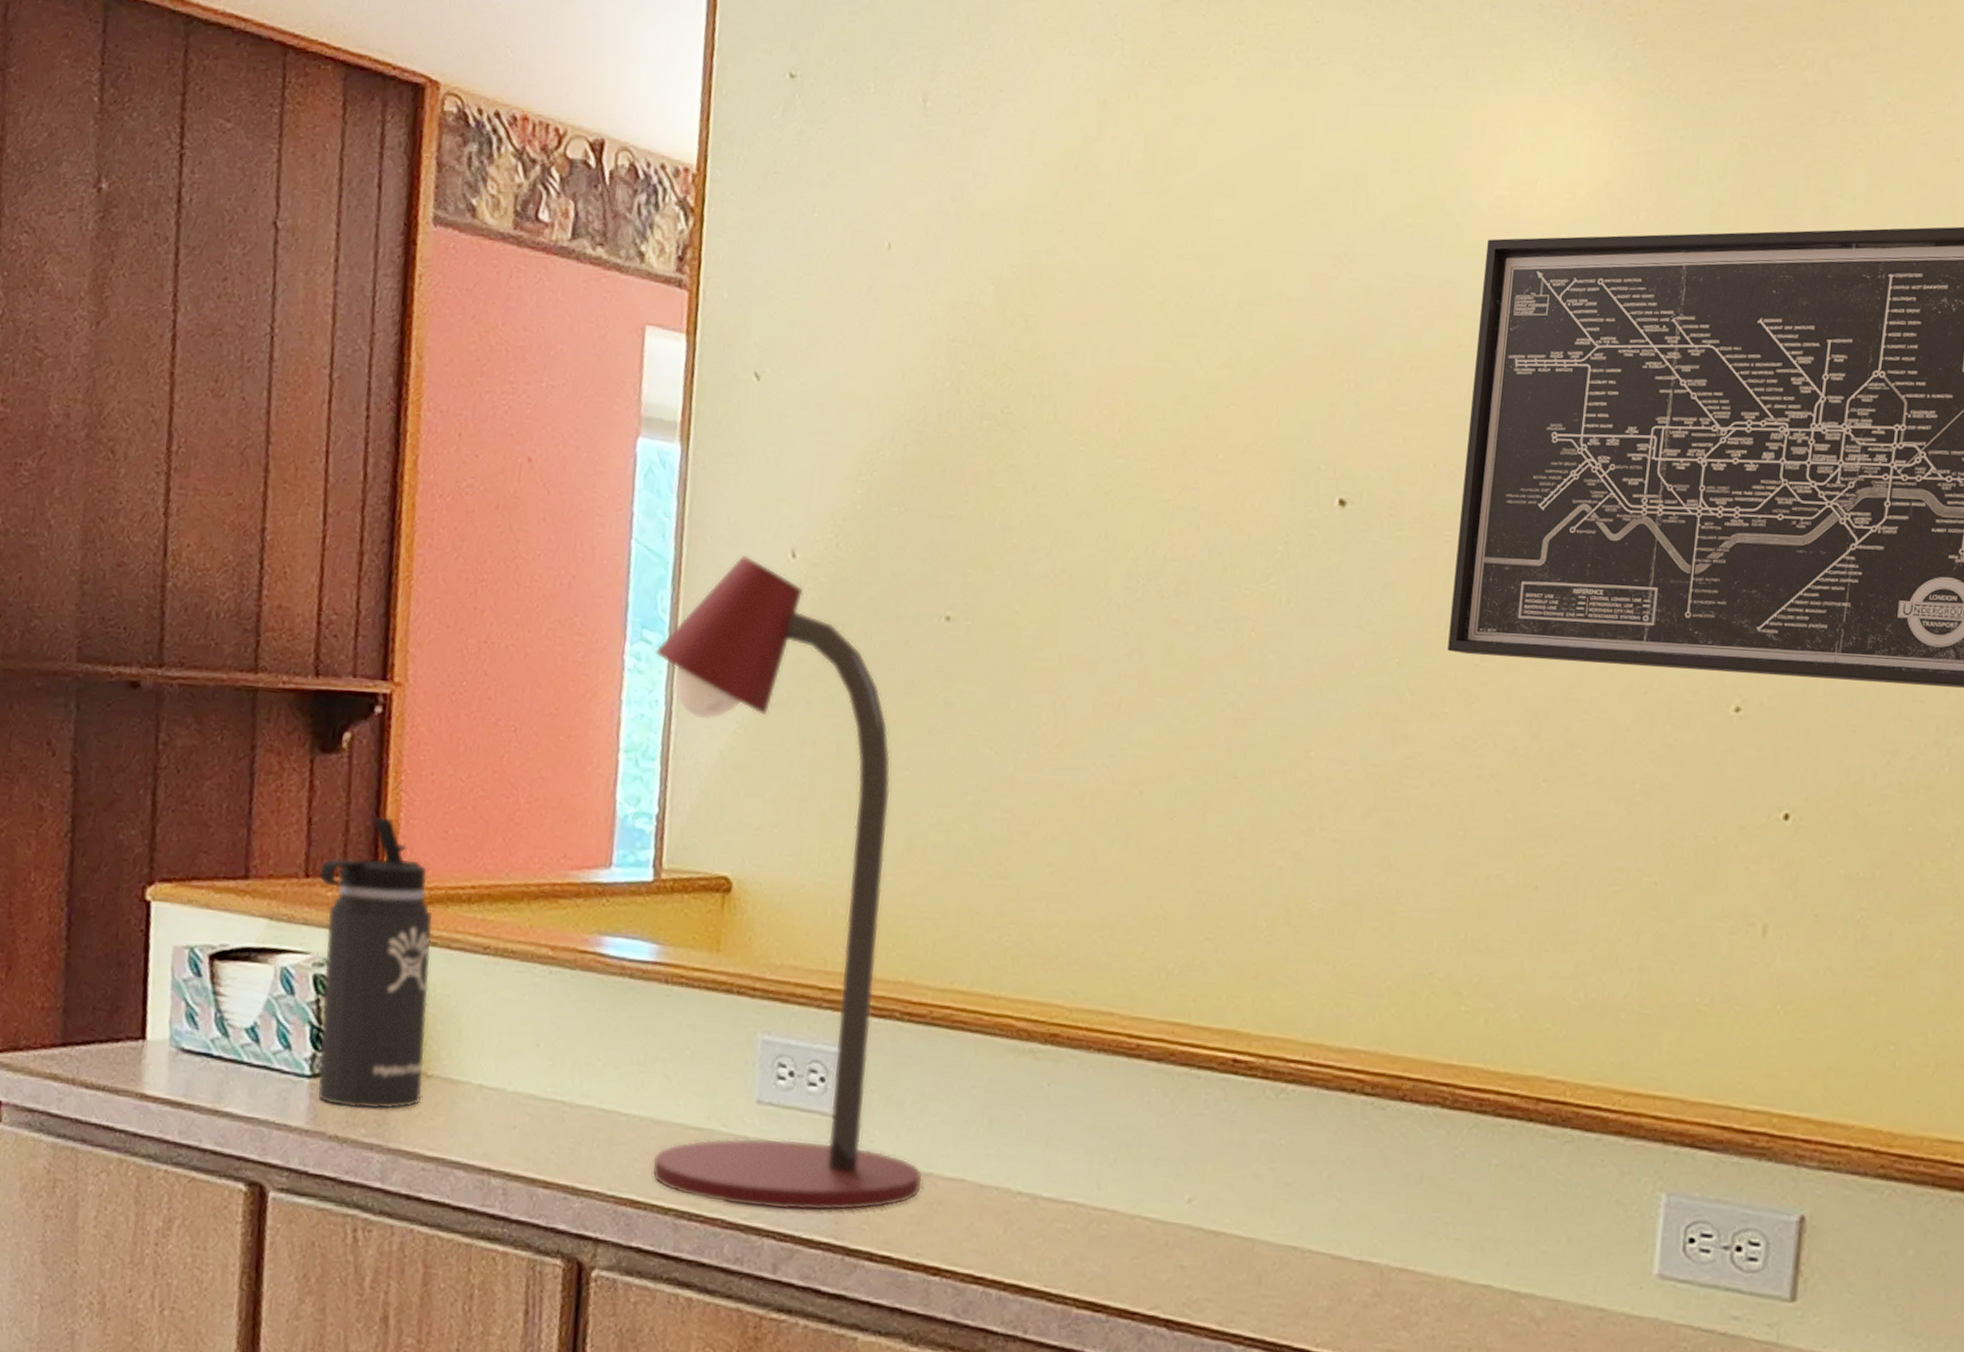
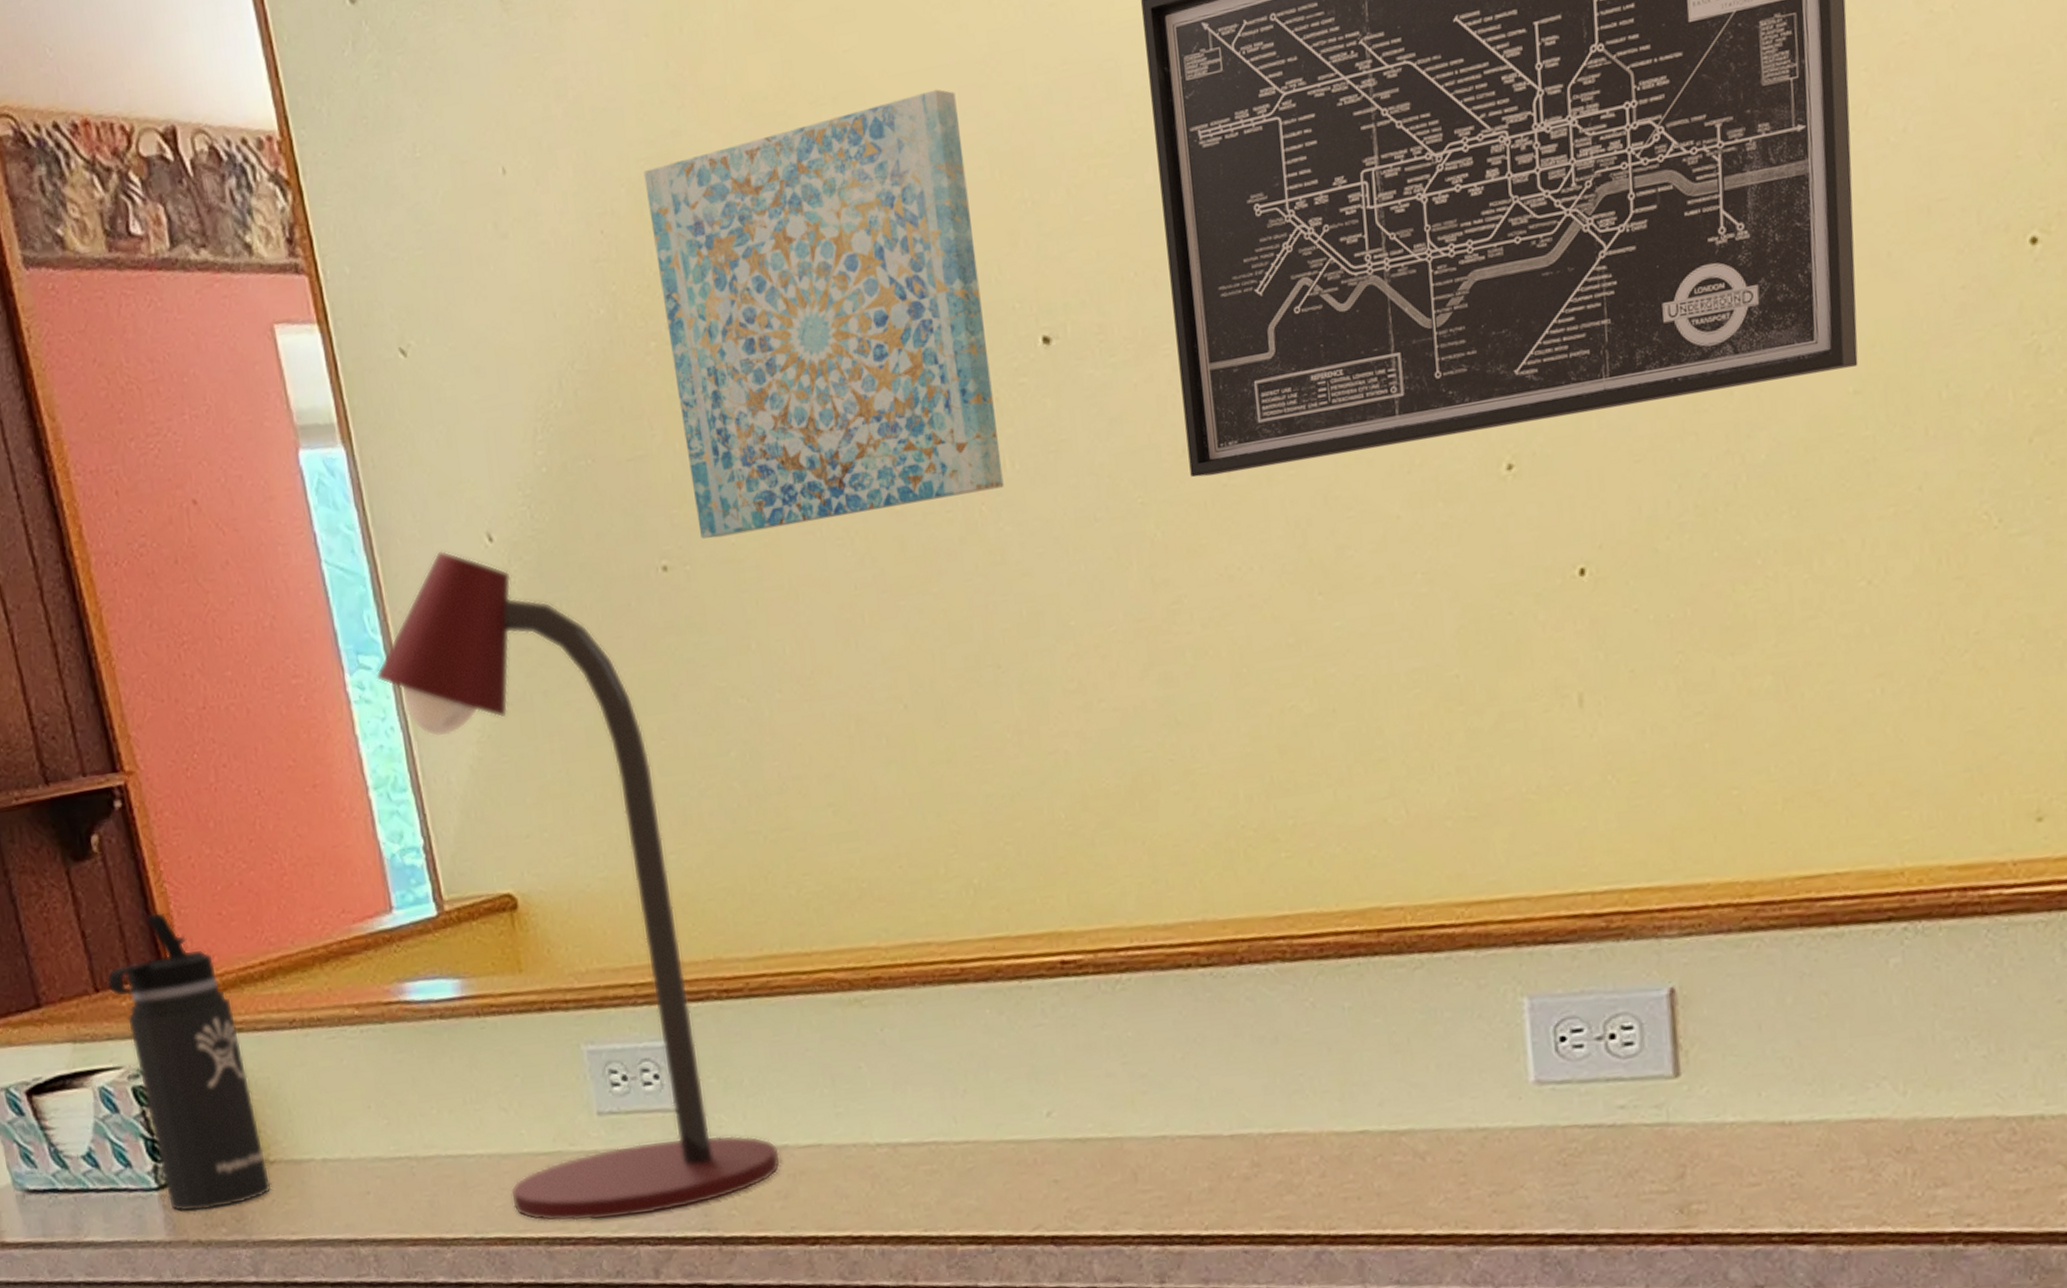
wall art: none [988,270,1307,620] -> present [643,89,1004,539]

